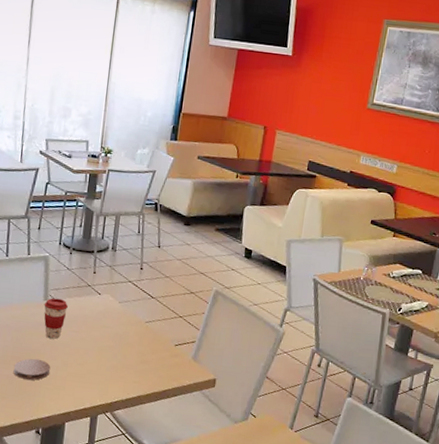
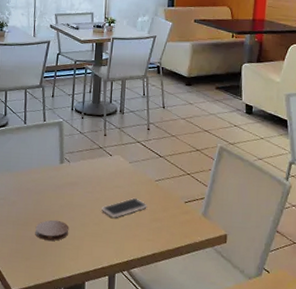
coffee cup: present [44,298,68,339] -> none [60,161,82,200]
smartphone: none [87,339,136,359] -> present [102,198,148,218]

